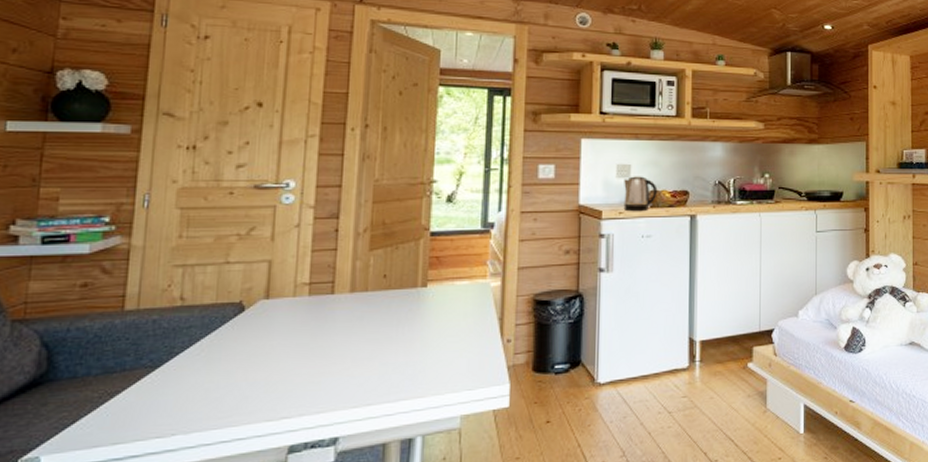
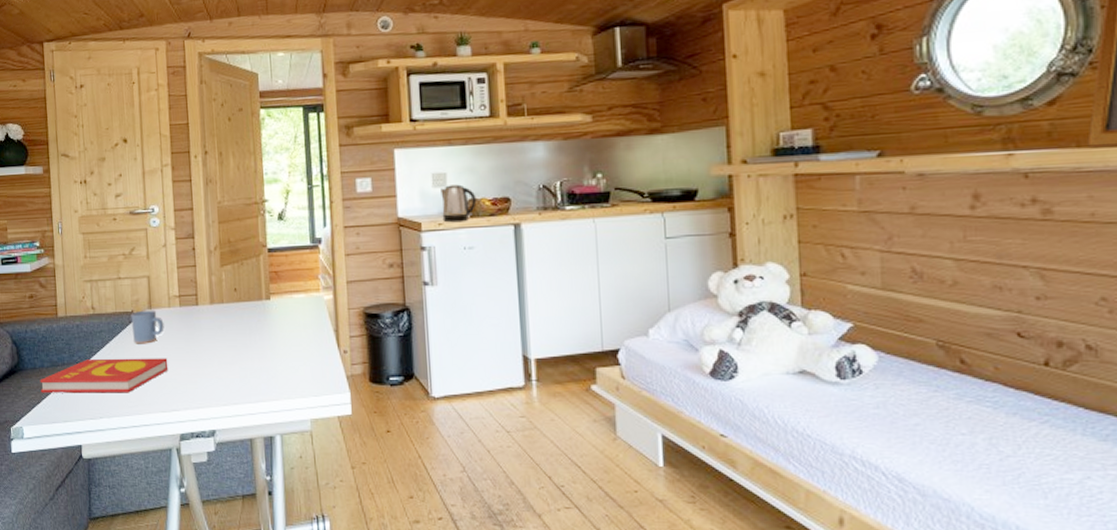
book: none [79,356,284,409] -> present [40,358,169,393]
mug: none [236,299,284,341] -> present [130,310,164,344]

